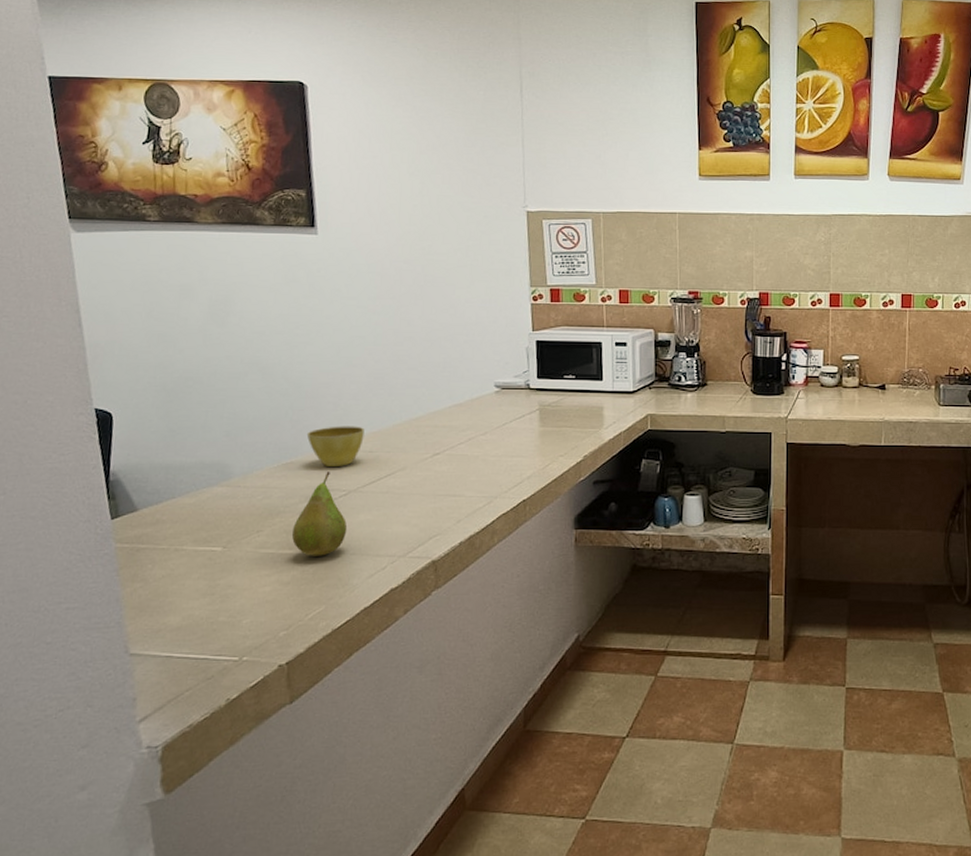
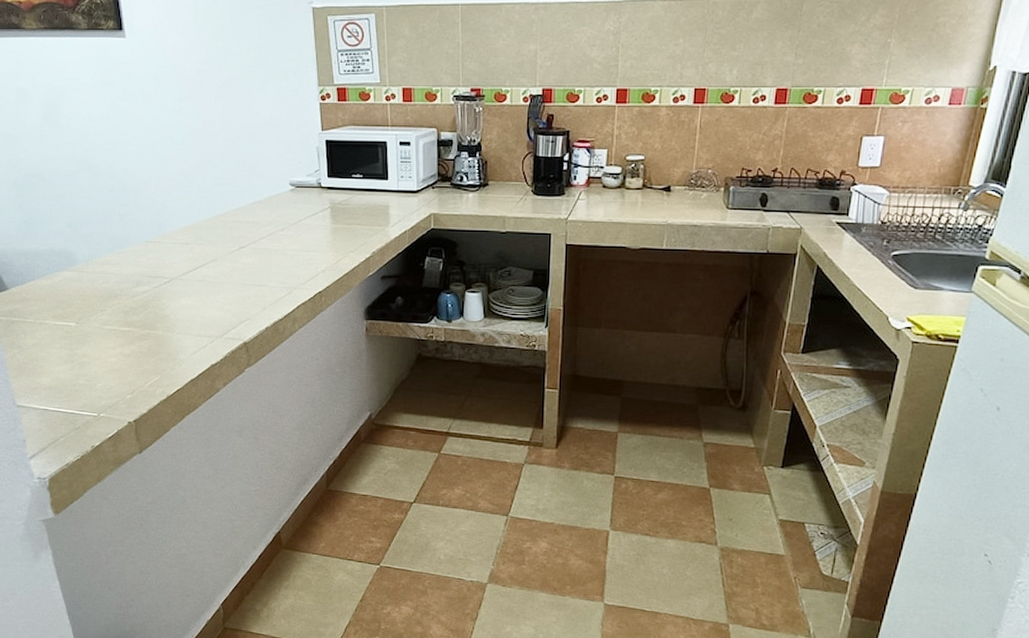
fruit: present [292,472,348,556] -> none [129,261,173,334]
flower pot: present [306,426,364,468] -> none [132,220,180,257]

